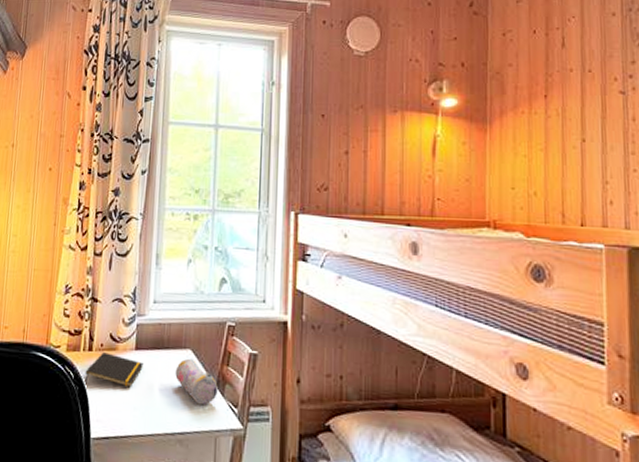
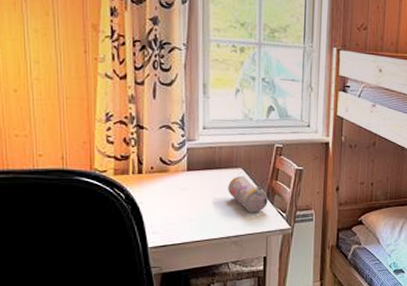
notepad: present [84,352,143,388] -> none [136,174,196,204]

